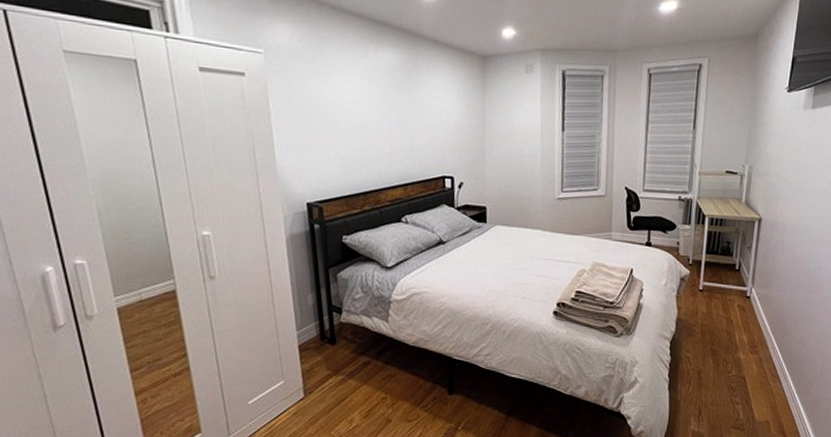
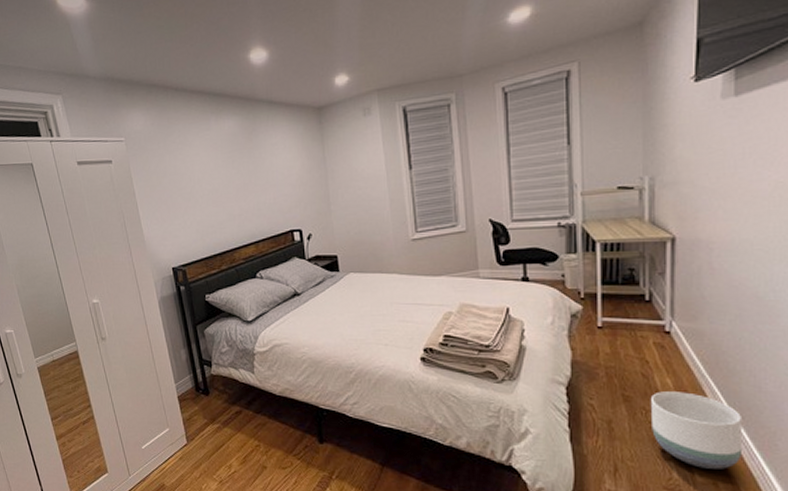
planter: none [729,346,790,410] -> present [651,391,743,469]

